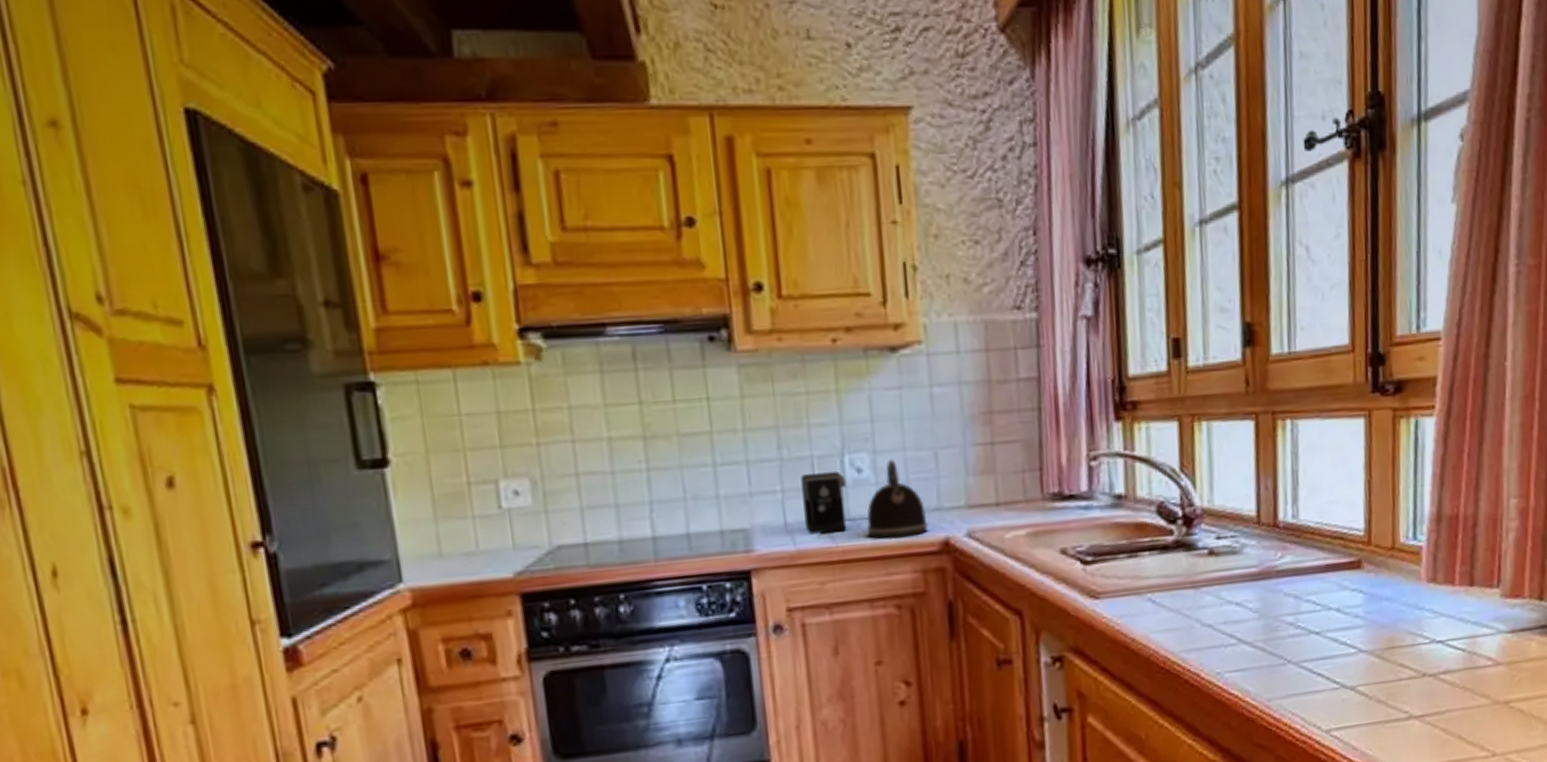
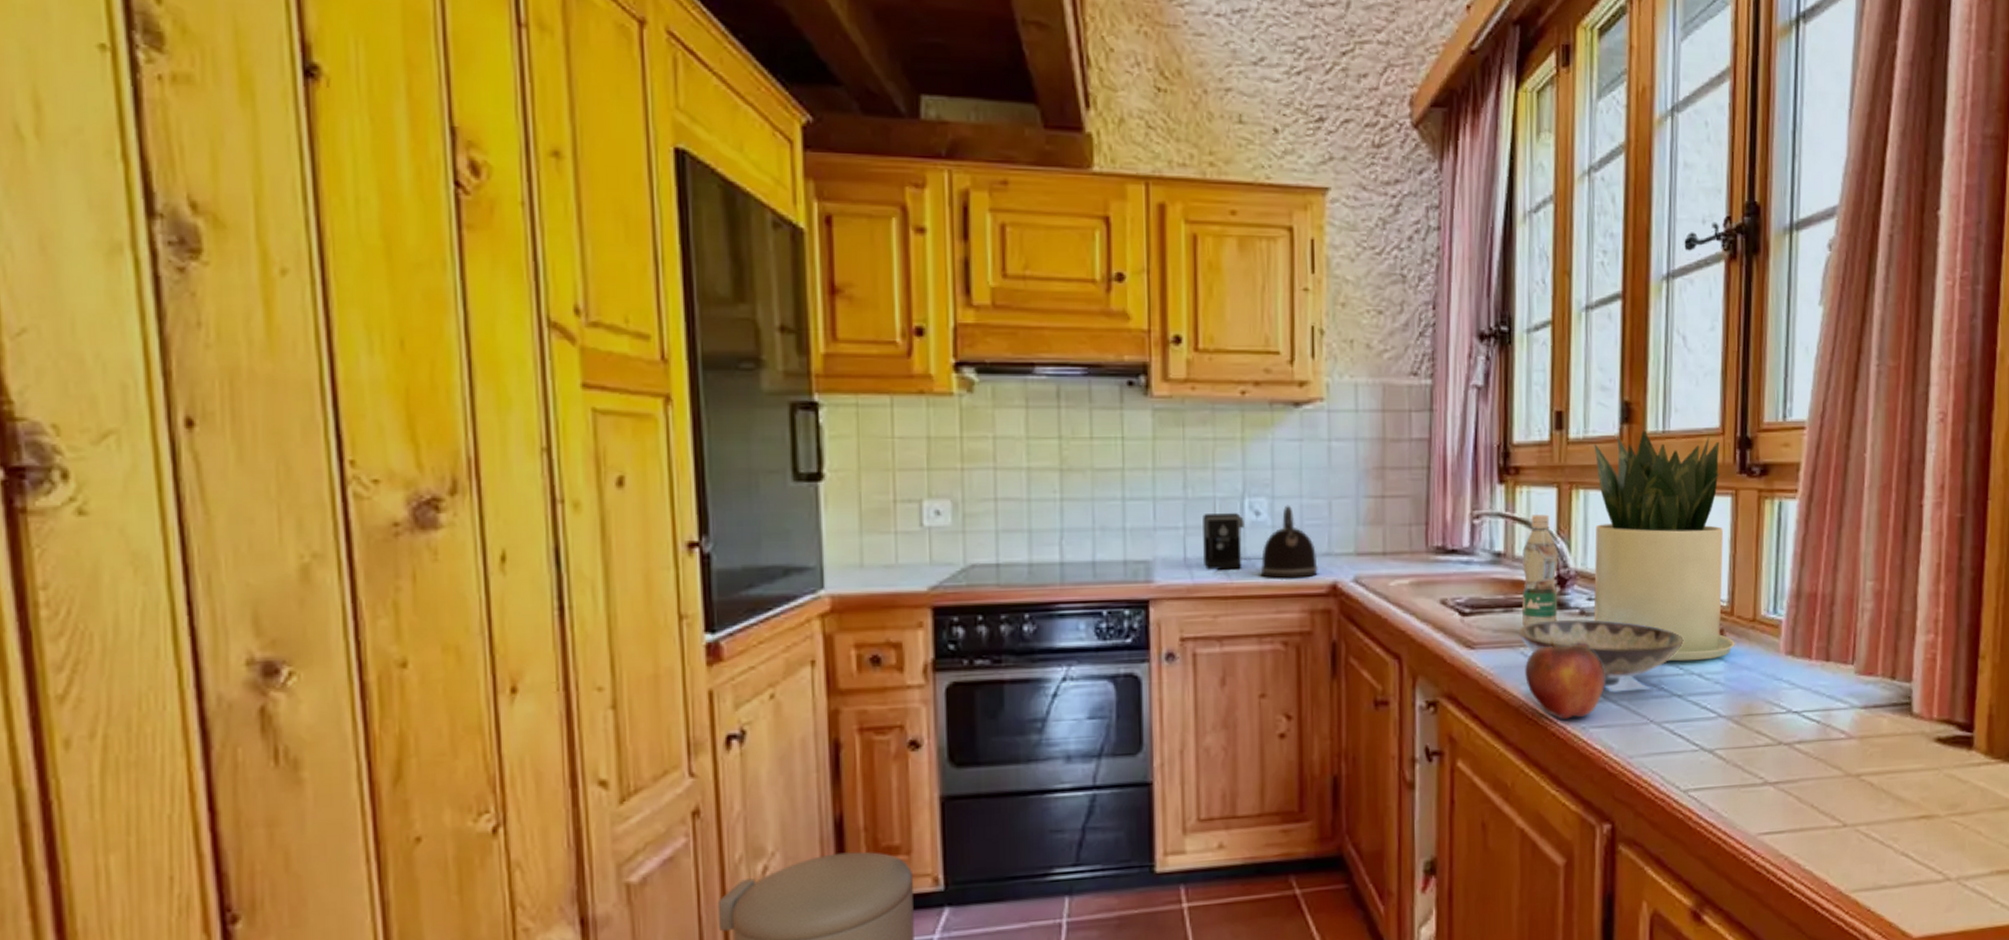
bottle: none [1144,450,1185,572] -> present [1522,514,1558,627]
bowl: none [1144,559,1320,628] -> present [1517,619,1684,686]
fruit: none [1153,584,1239,666] -> present [1525,641,1606,719]
planter: none [1215,353,1374,598] -> present [1593,431,1735,662]

